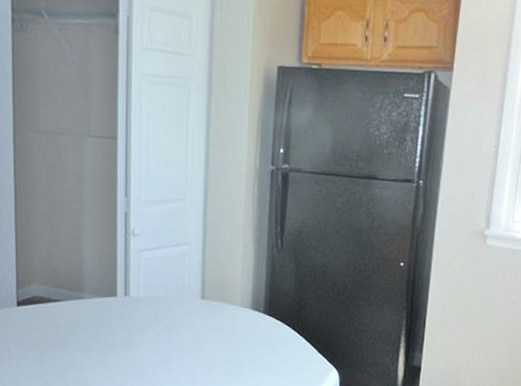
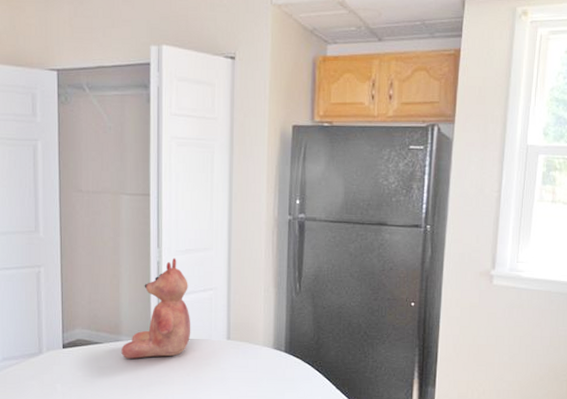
teddy bear: none [83,209,162,318] -> present [121,258,191,359]

